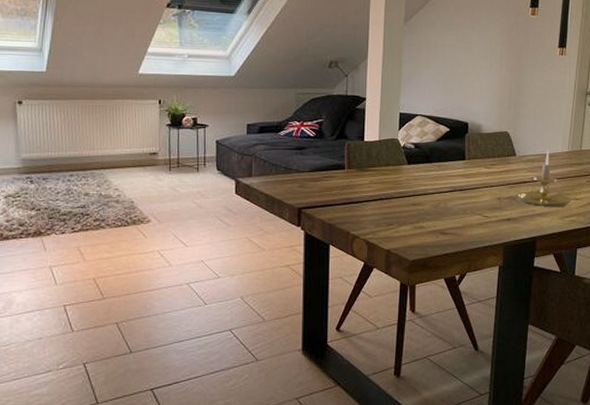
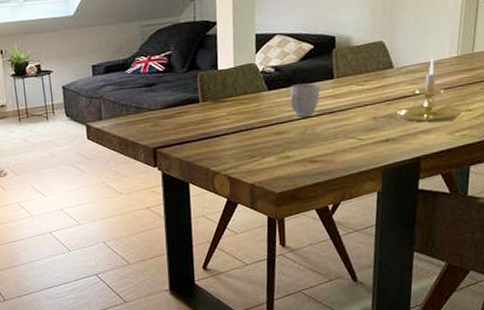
mug: none [427,161,453,192] -> present [290,83,320,117]

